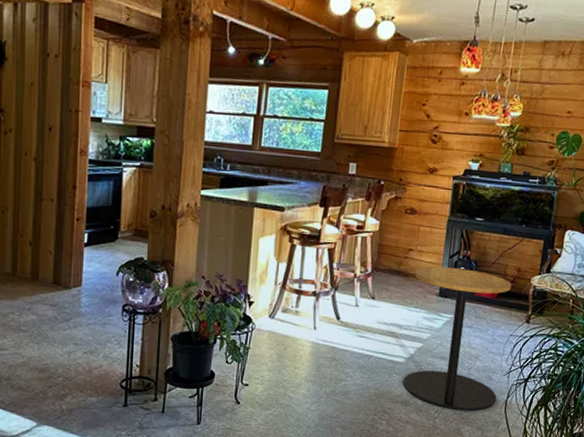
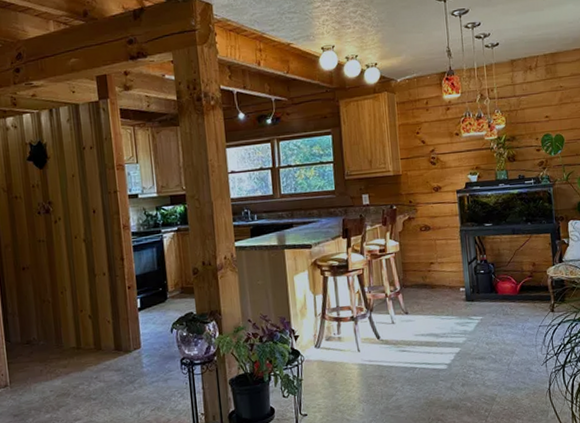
side table: present [402,266,512,411] -> none [439,271,540,406]

